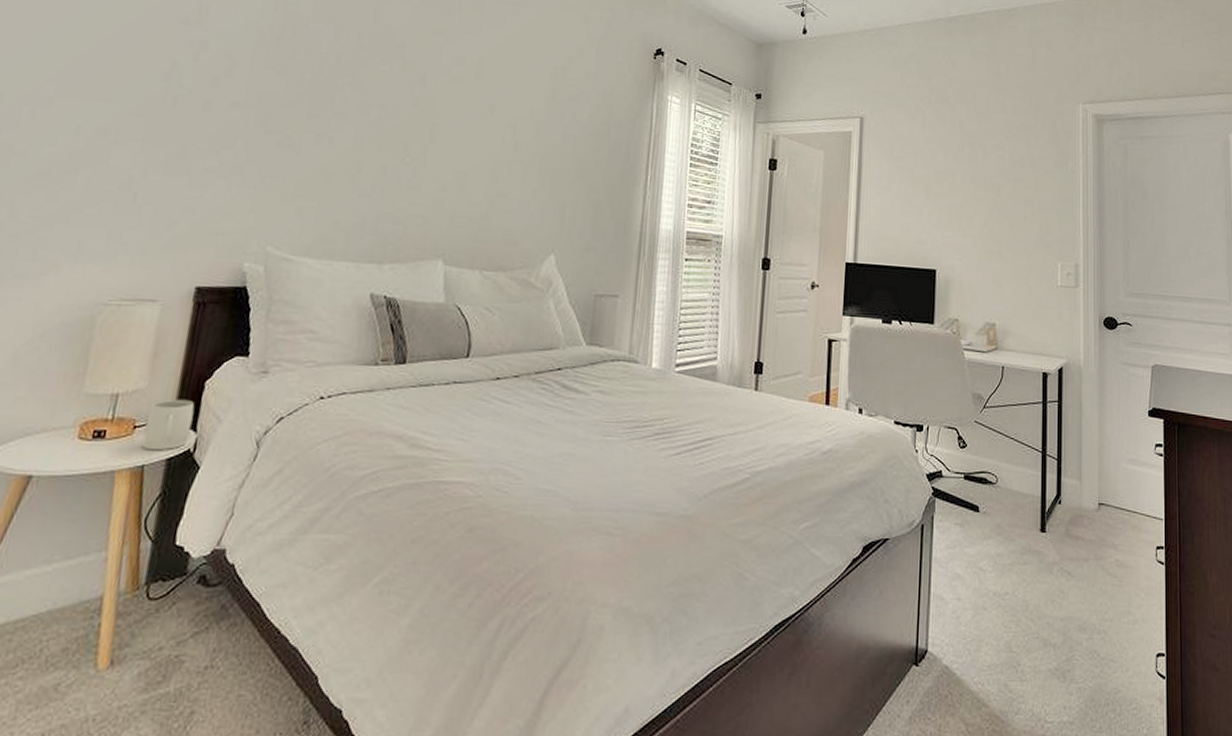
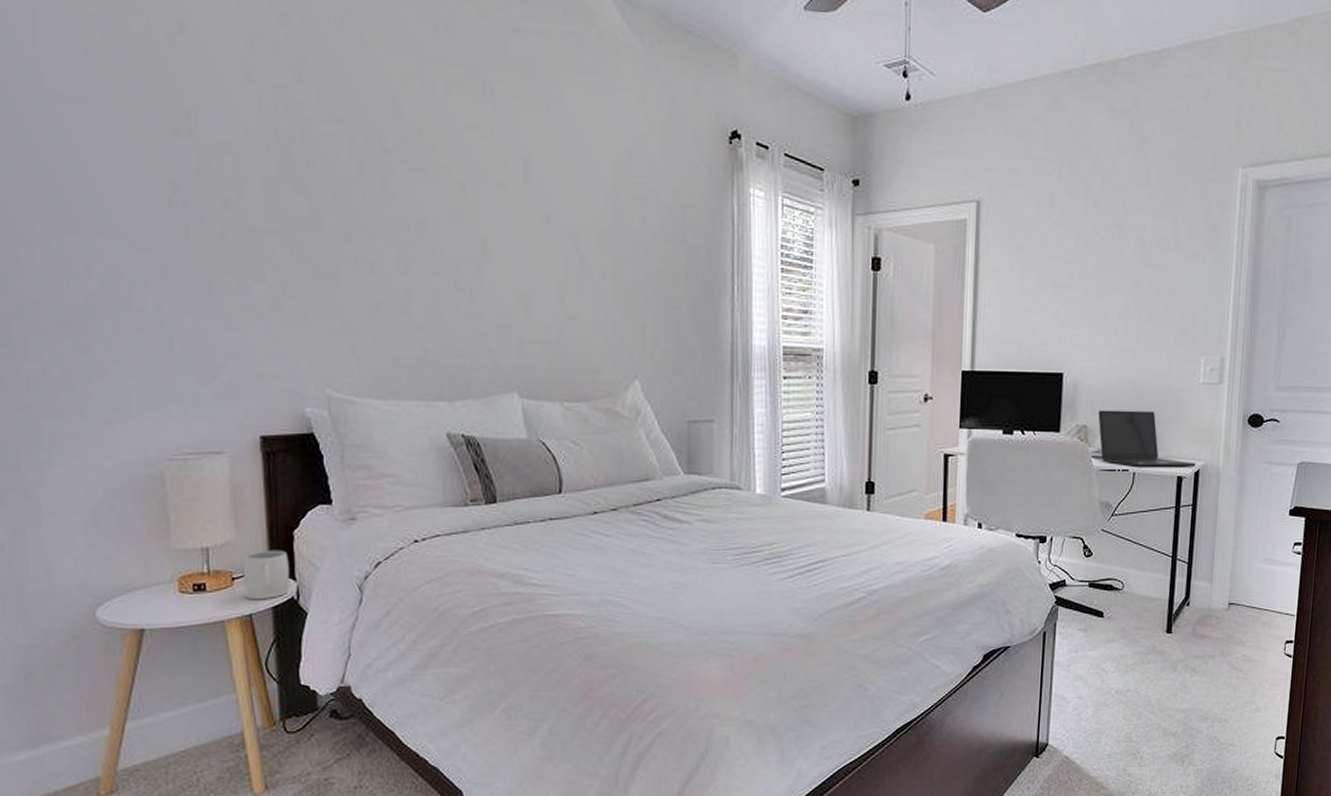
laptop: none [968,305,1060,364] -> present [1098,410,1196,467]

